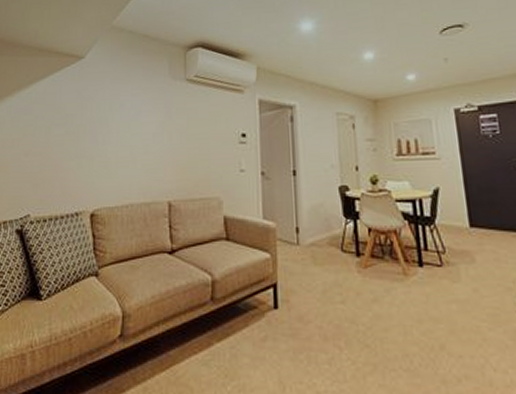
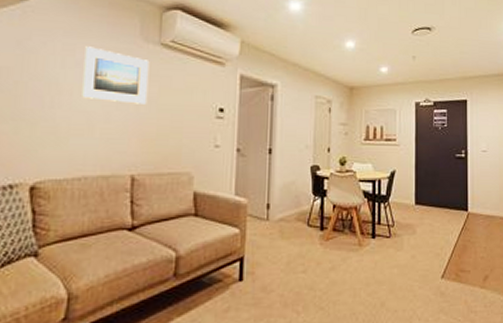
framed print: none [126,89,178,136] -> present [82,46,150,104]

